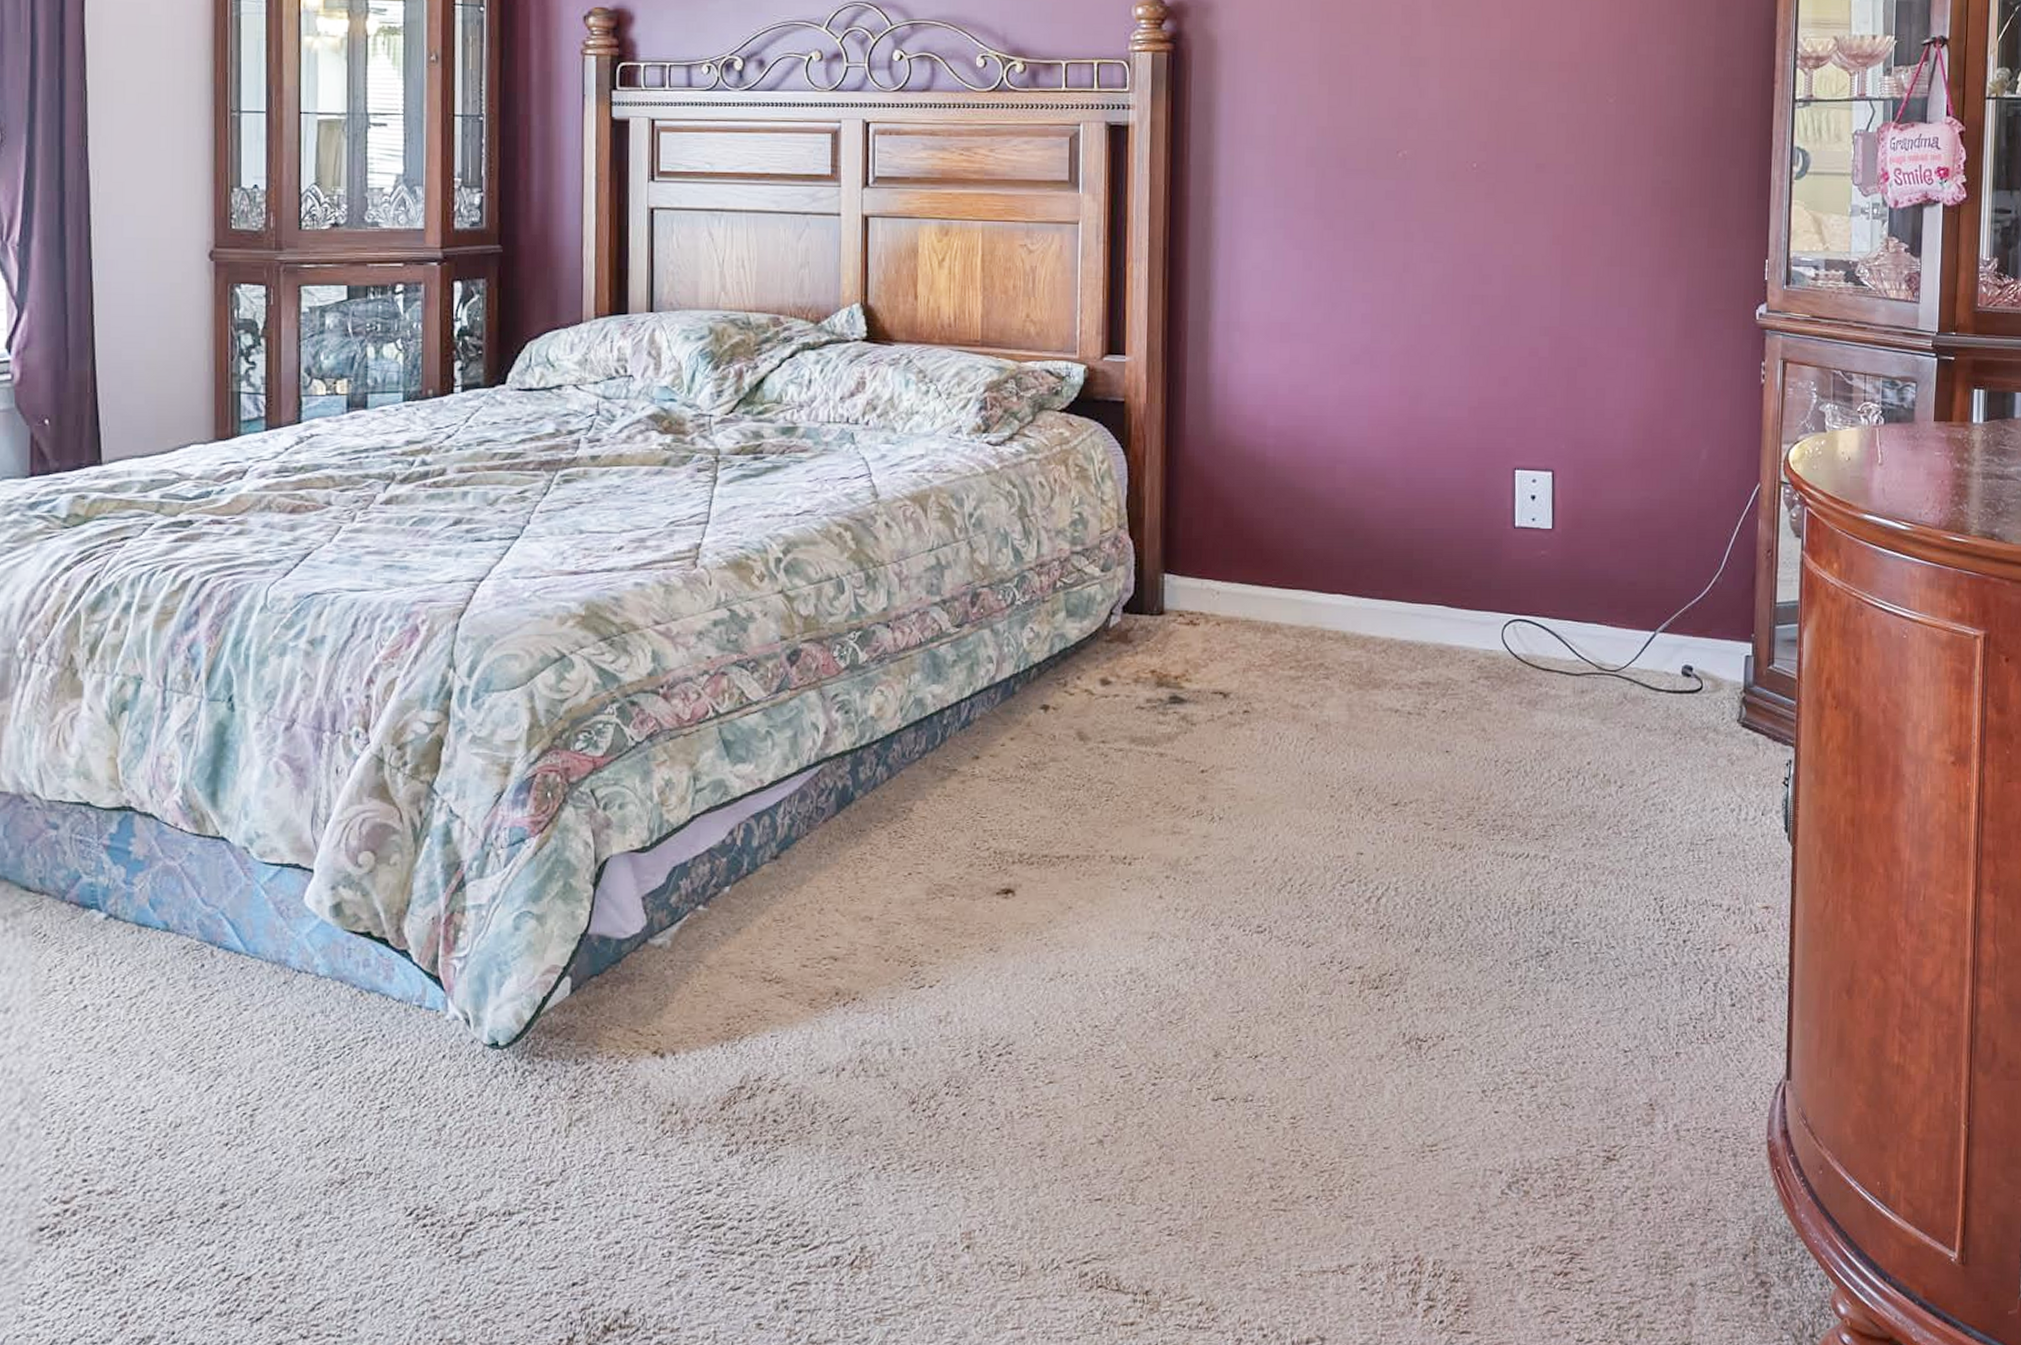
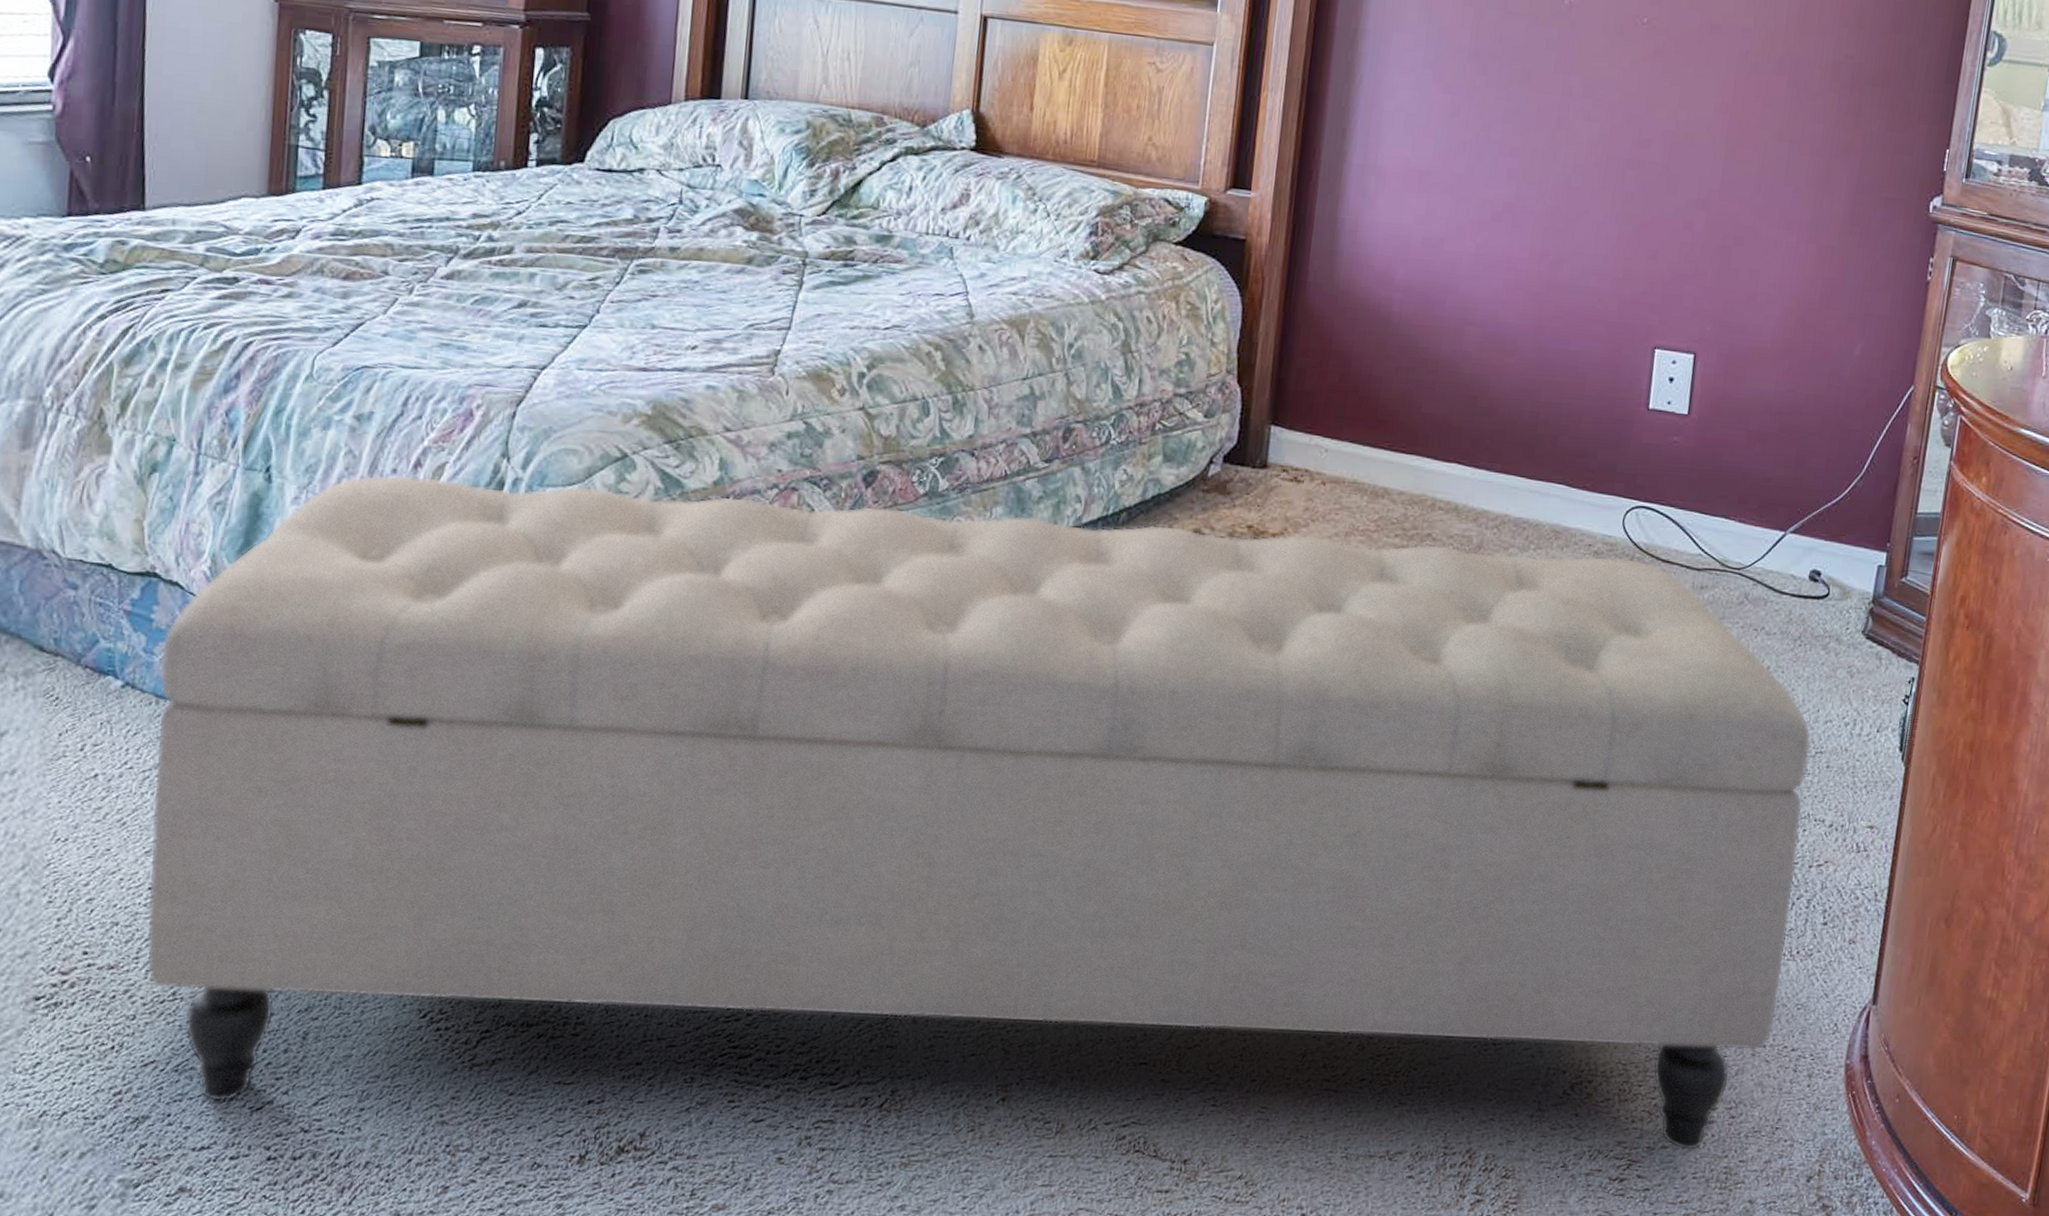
bench: none [139,670,1702,1317] -> present [146,474,1812,1151]

